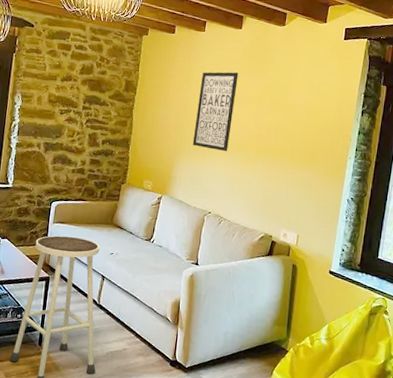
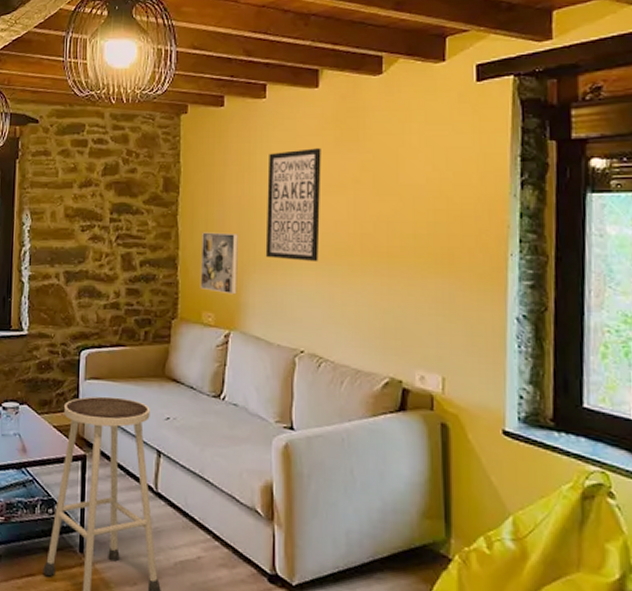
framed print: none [144,123,175,170] -> present [200,232,238,295]

